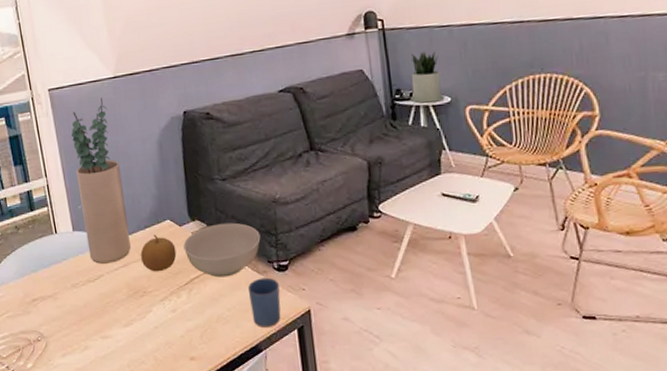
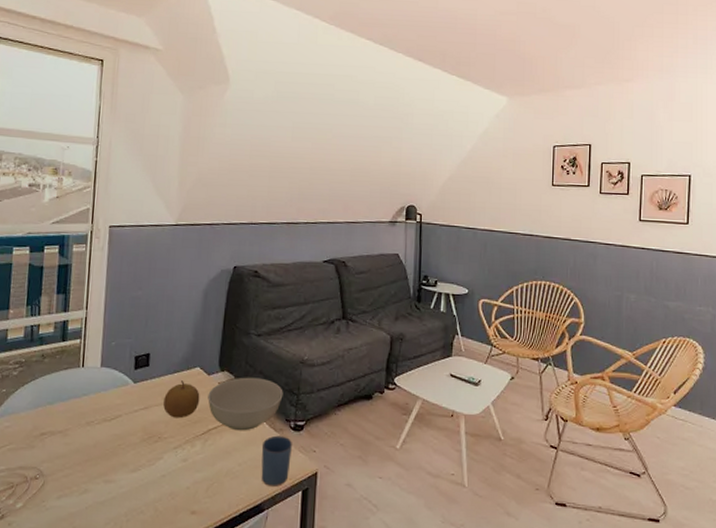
vase: present [71,98,131,264] -> none [111,242,163,404]
planter: present [410,51,445,104] -> none [434,247,464,292]

